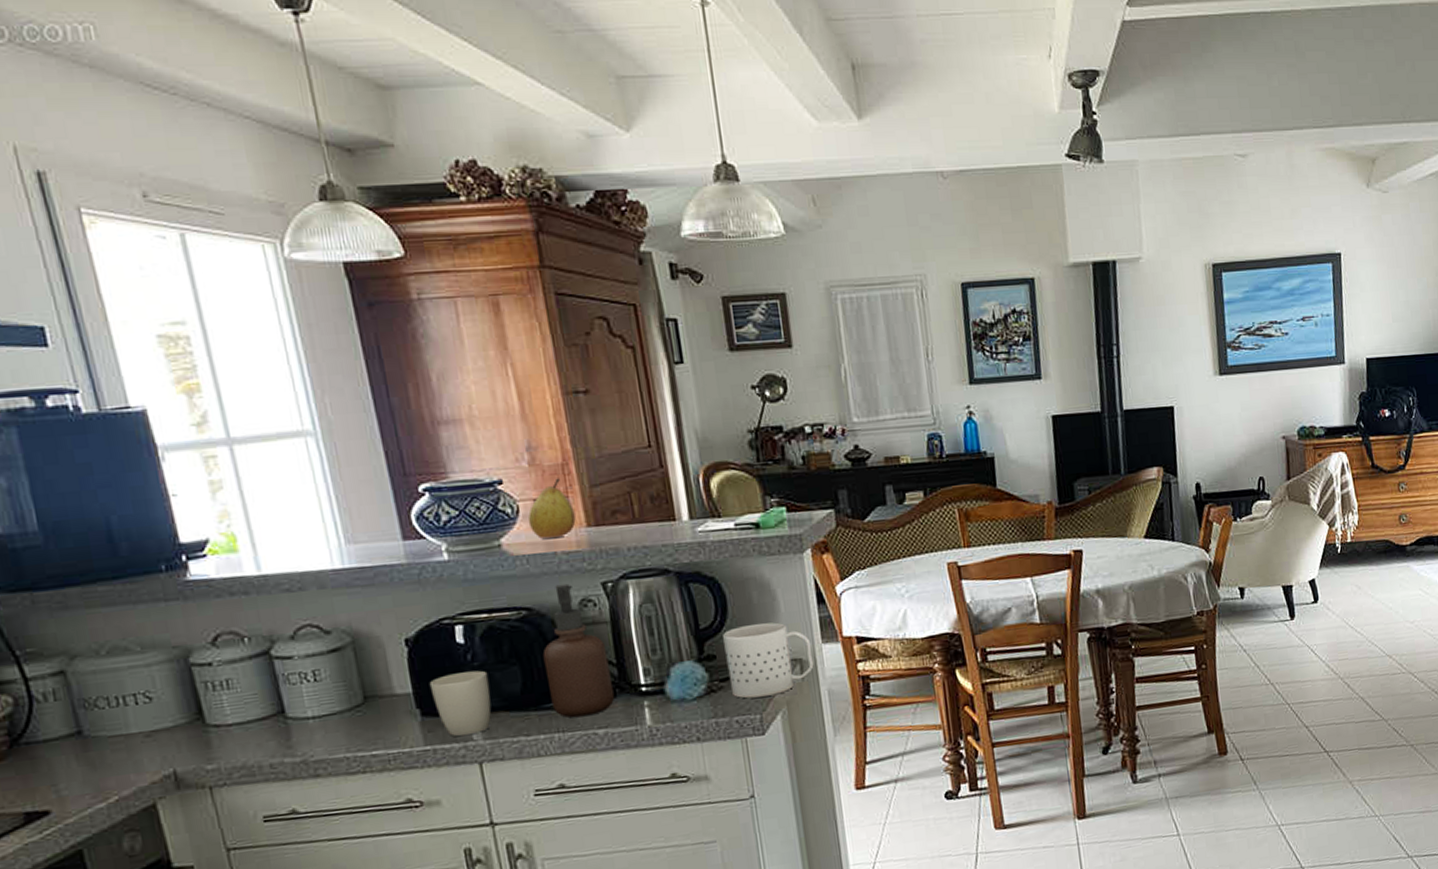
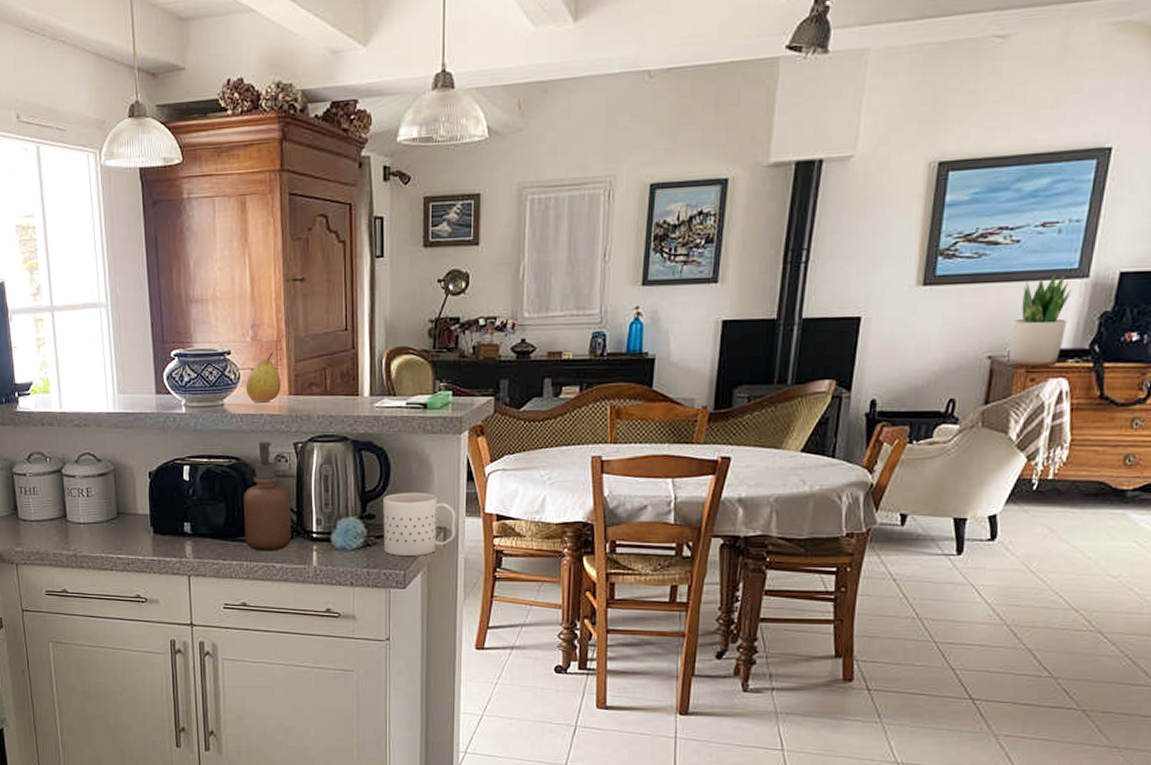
cup: present [429,670,492,737] -> none [161,503,203,553]
planter: none [1295,361,1337,444] -> present [1007,274,1071,367]

